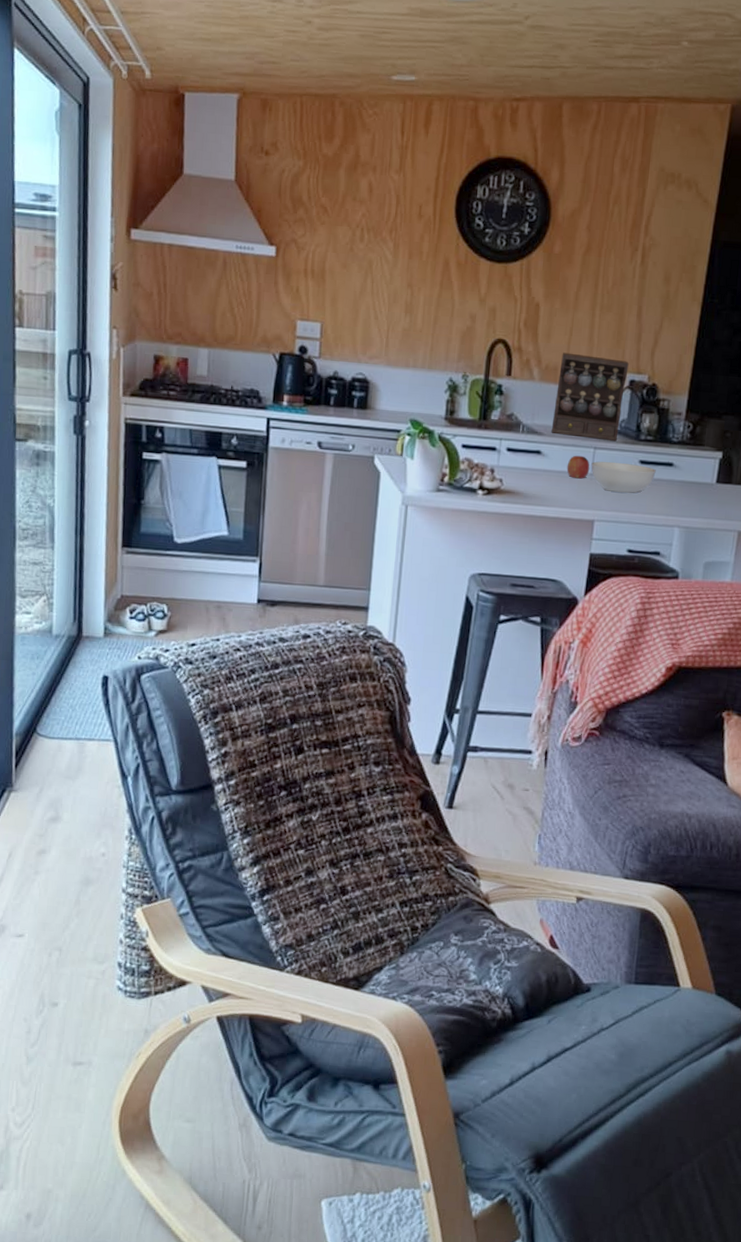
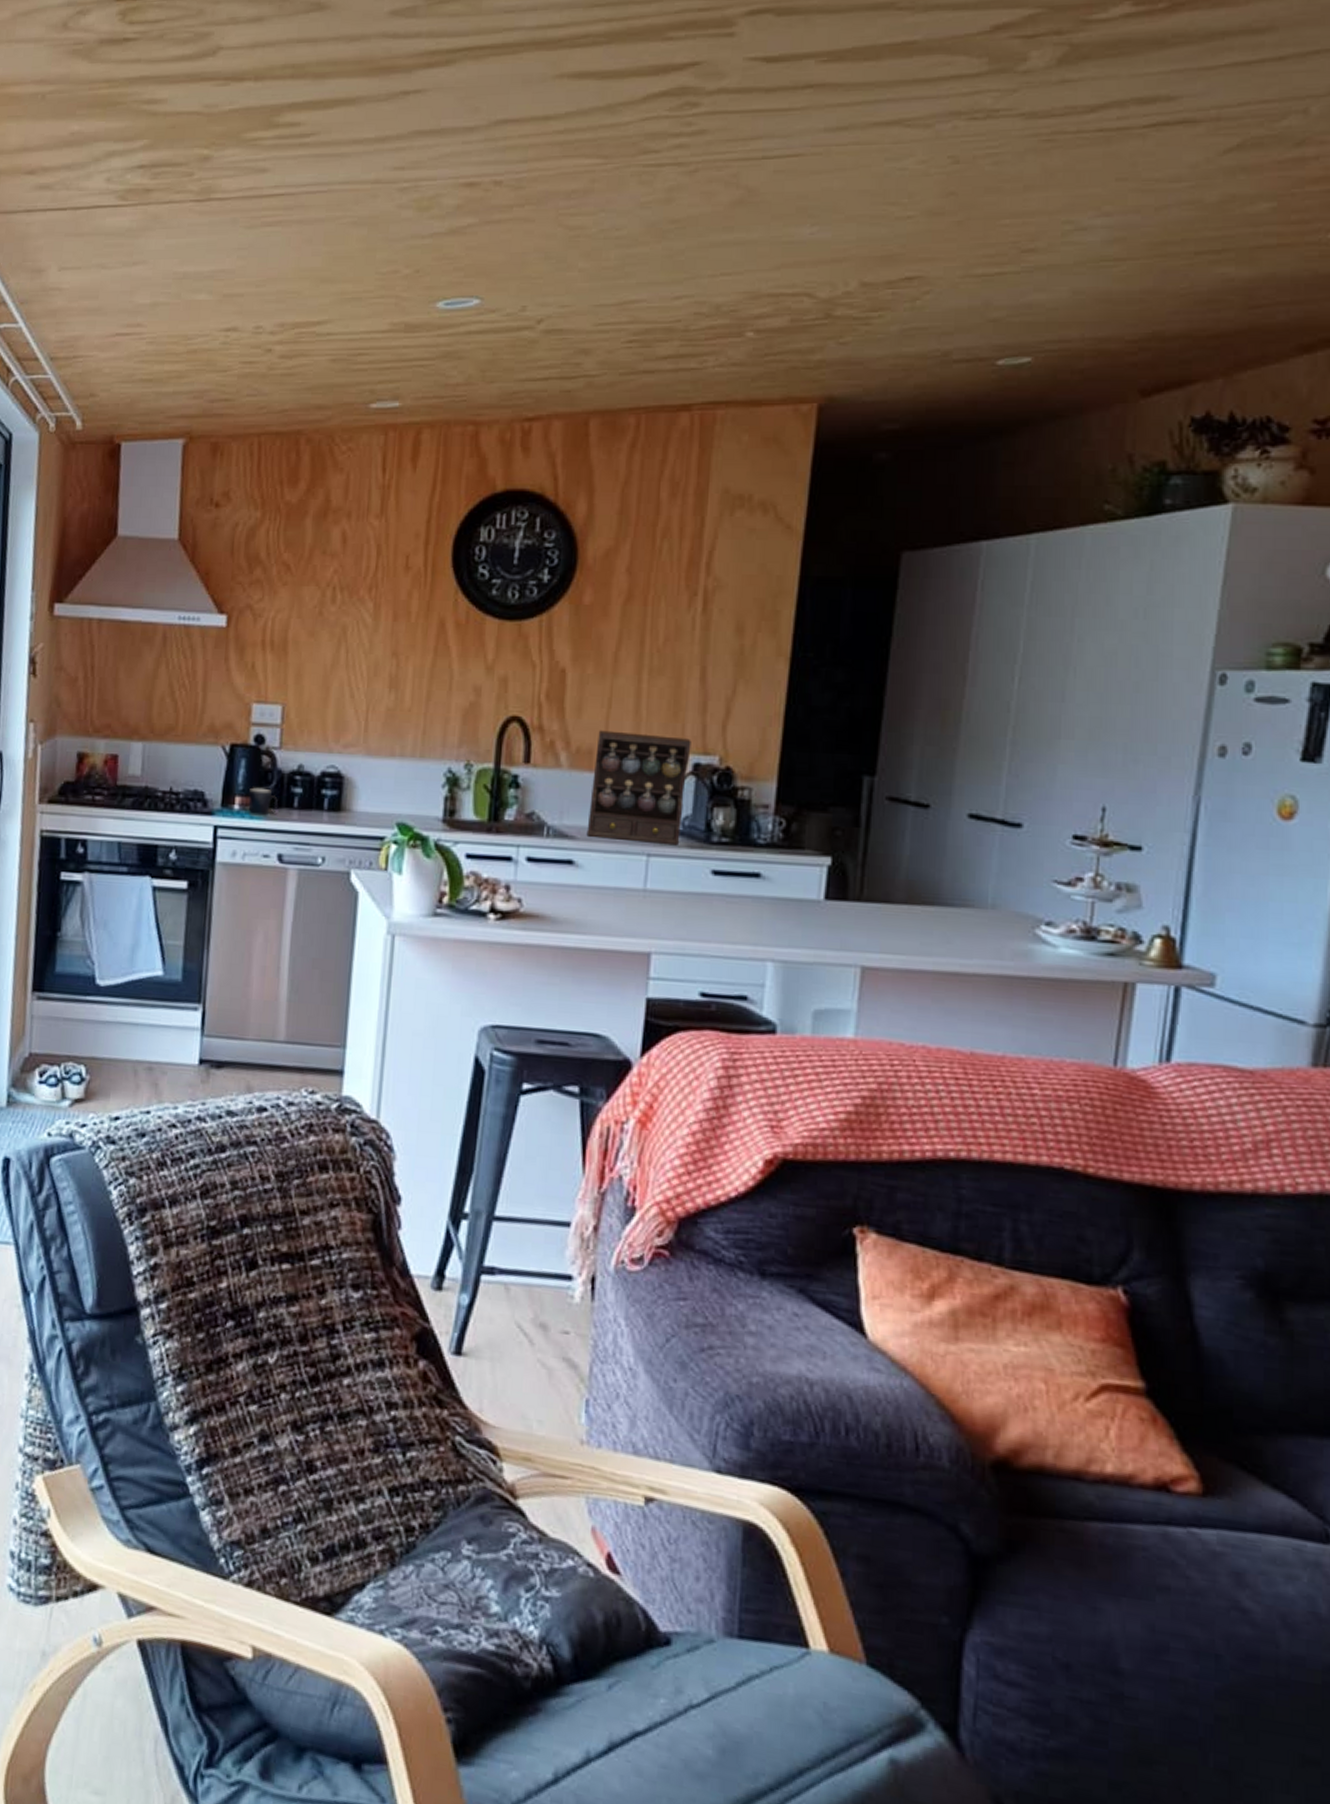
mug: none [294,388,318,413] -> present [248,787,278,819]
fruit: present [566,455,590,479] -> none [609,865,642,897]
bowl: present [591,461,656,494] -> none [644,872,736,916]

